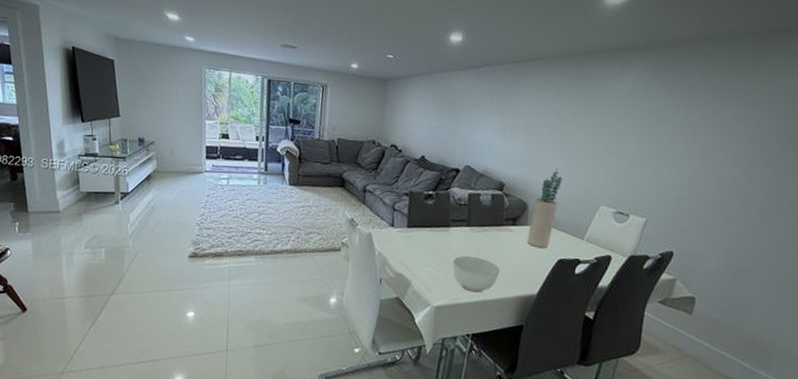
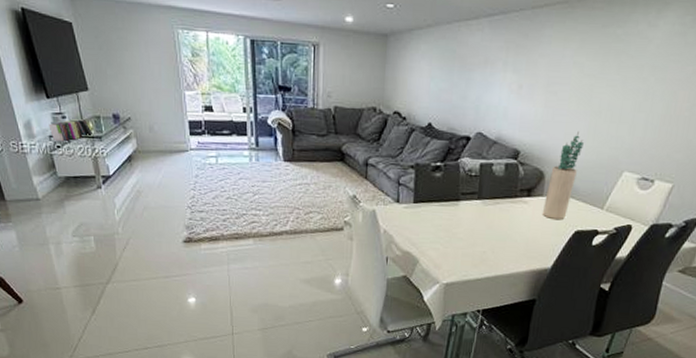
books: none [79,140,119,161] -> present [48,118,94,142]
bowl: present [452,255,500,293] -> none [462,230,513,268]

